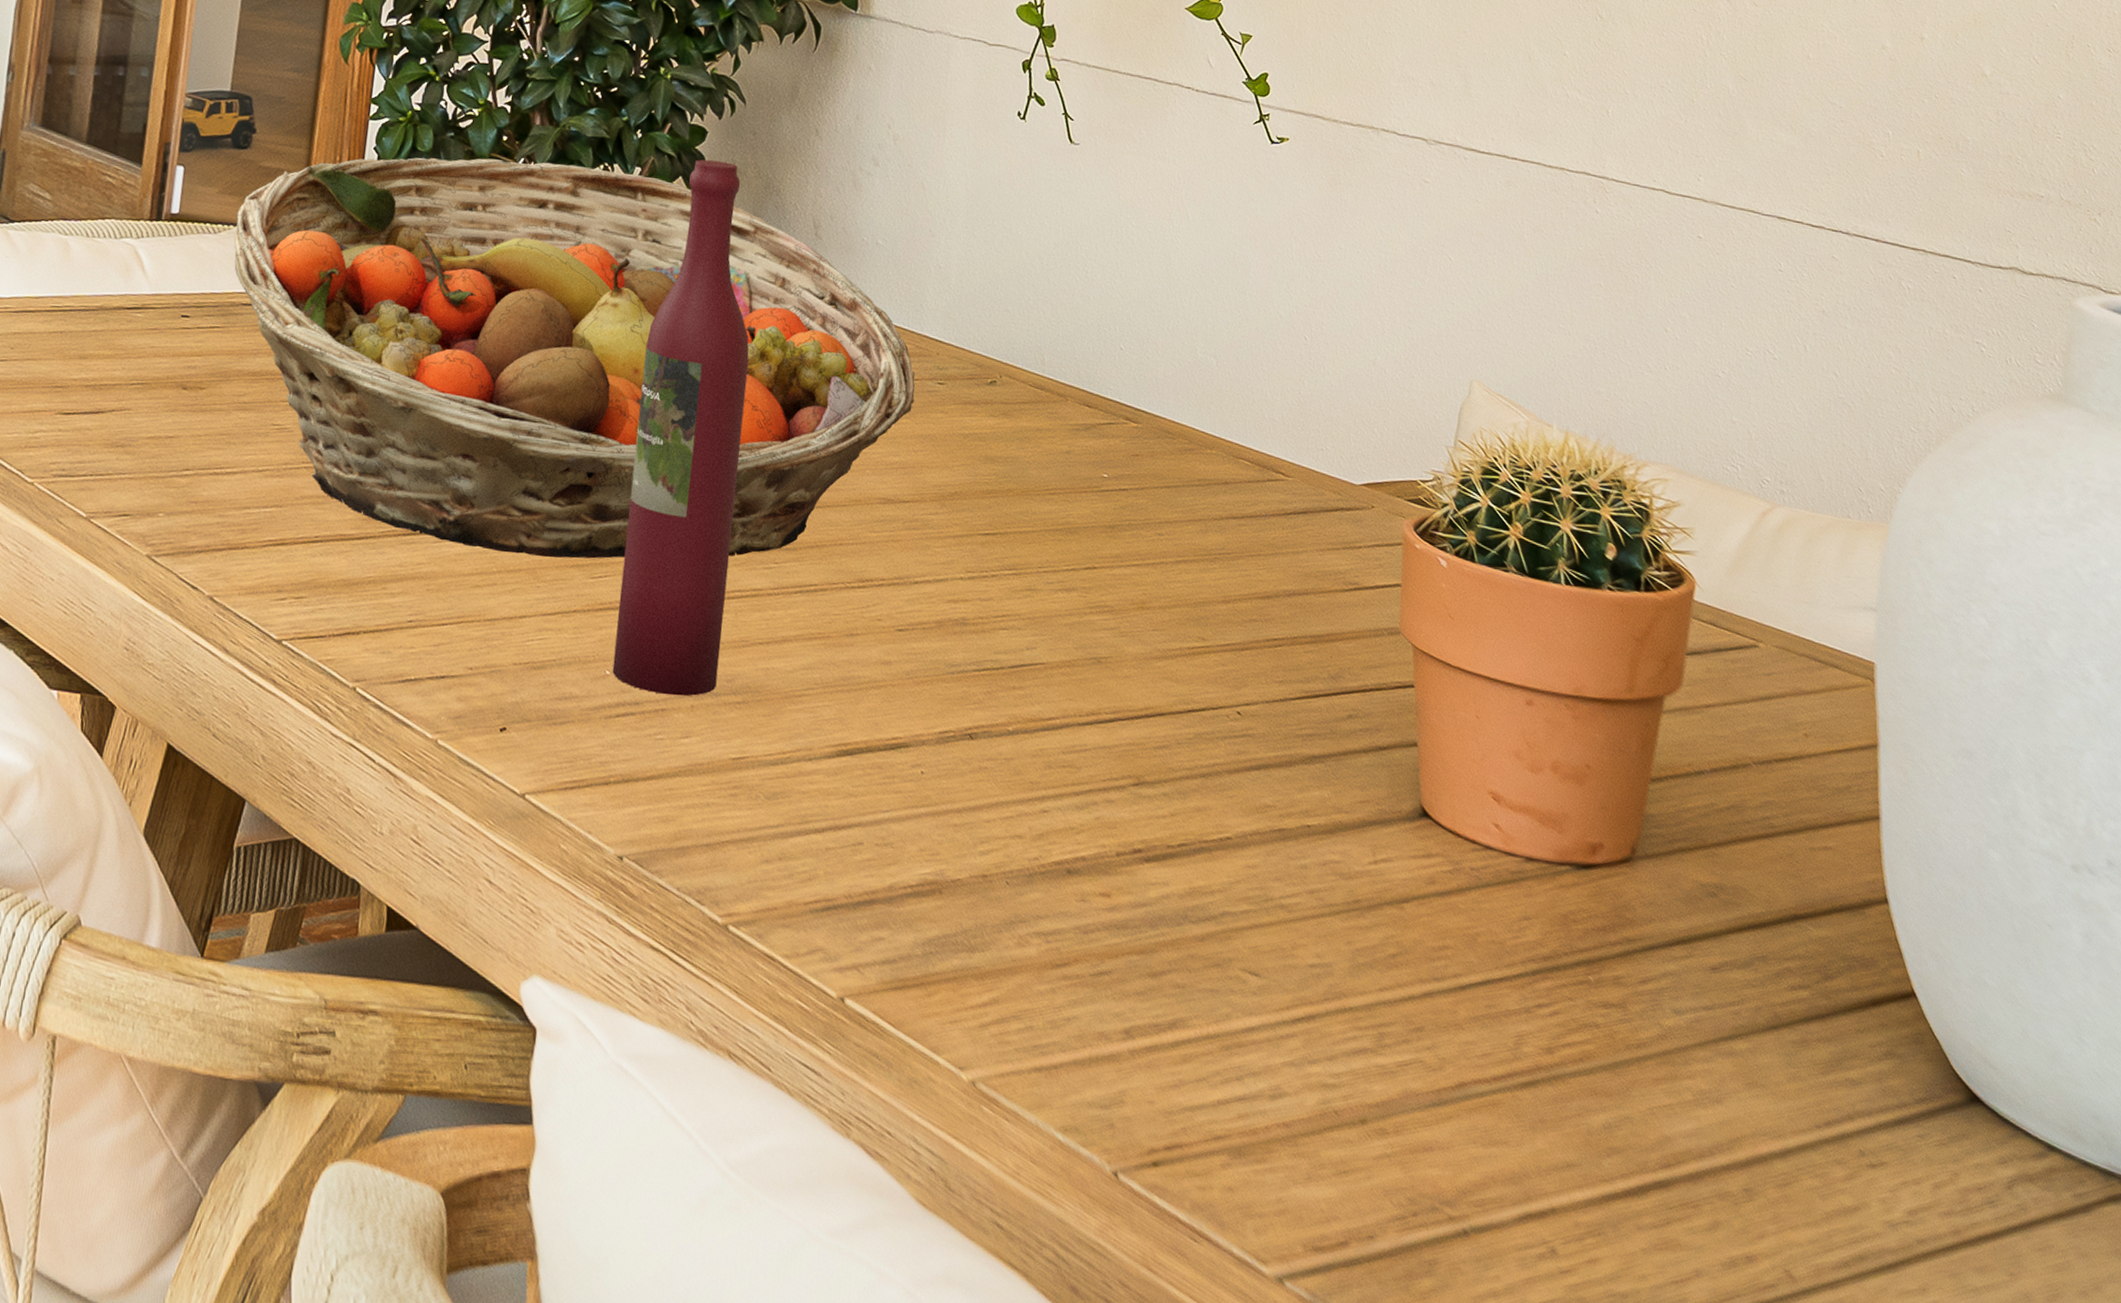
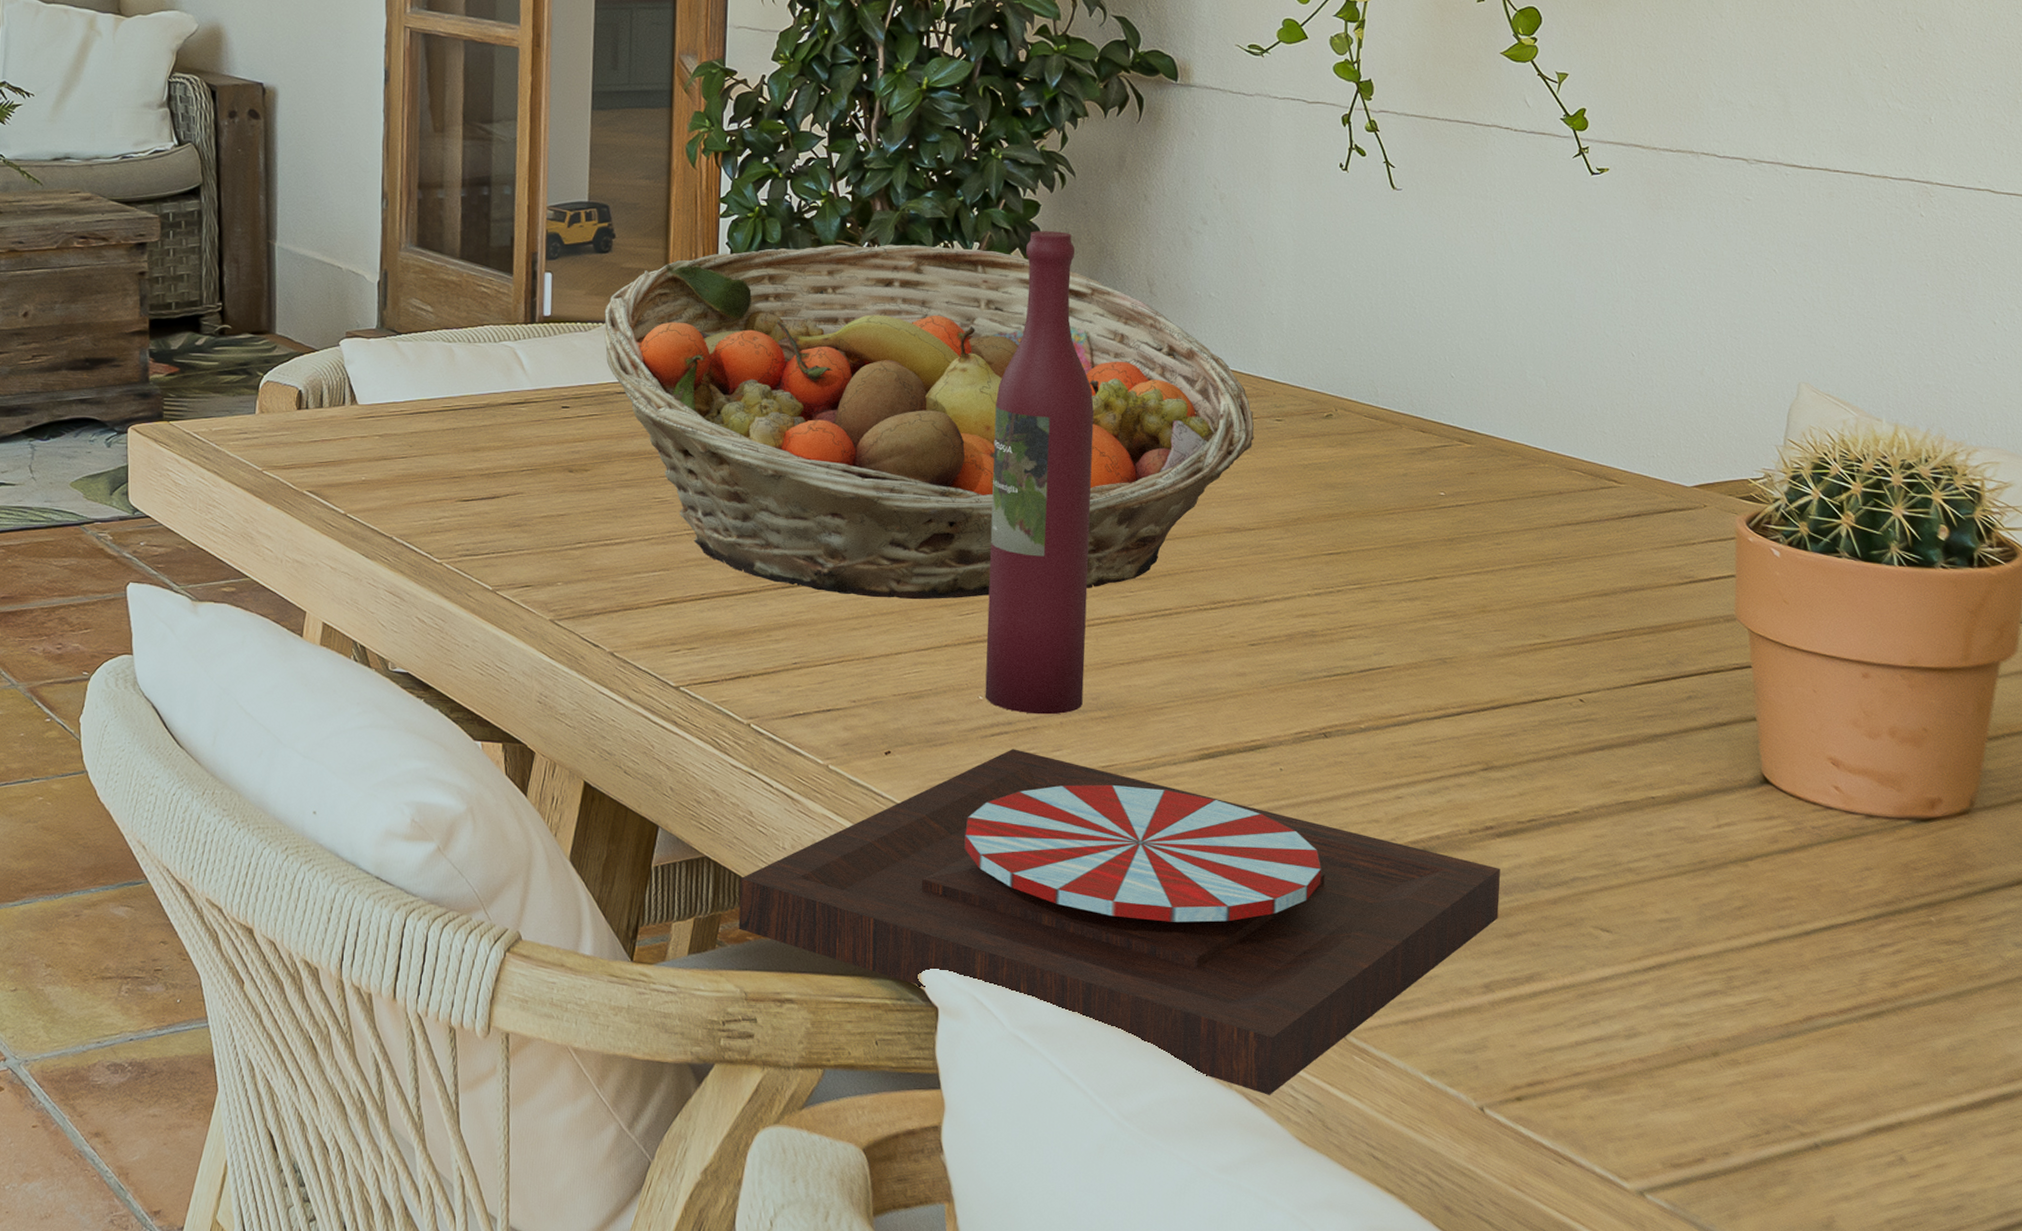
plate: none [323,732,1147,1148] -> present [738,749,1500,1095]

